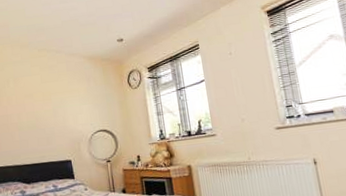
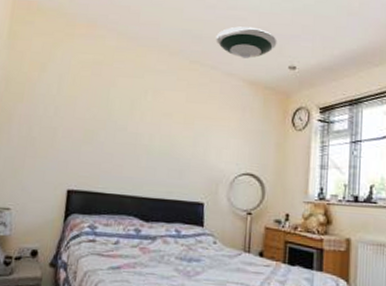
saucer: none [55,13,105,40] -> present [216,26,277,59]

